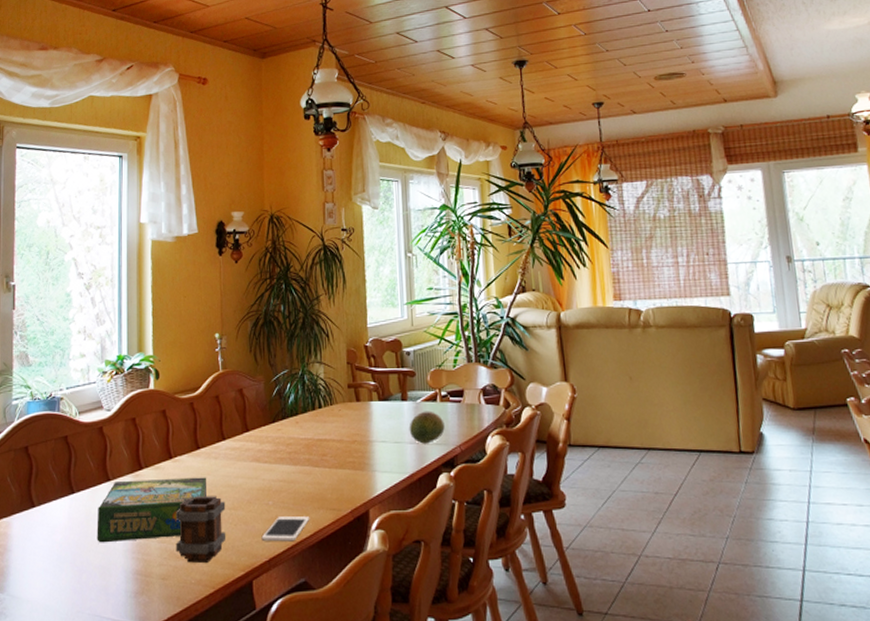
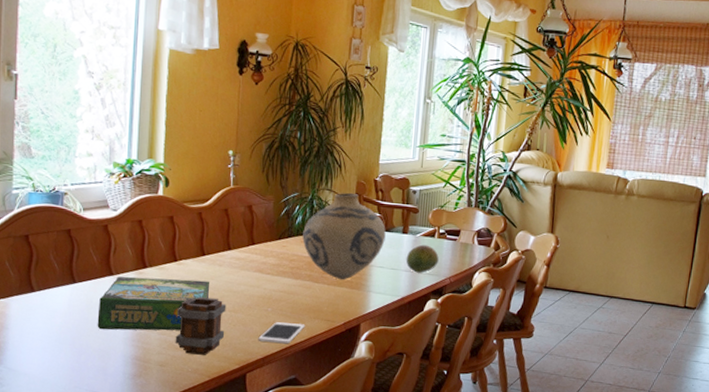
vase: none [297,362,384,461] -> present [302,192,386,280]

